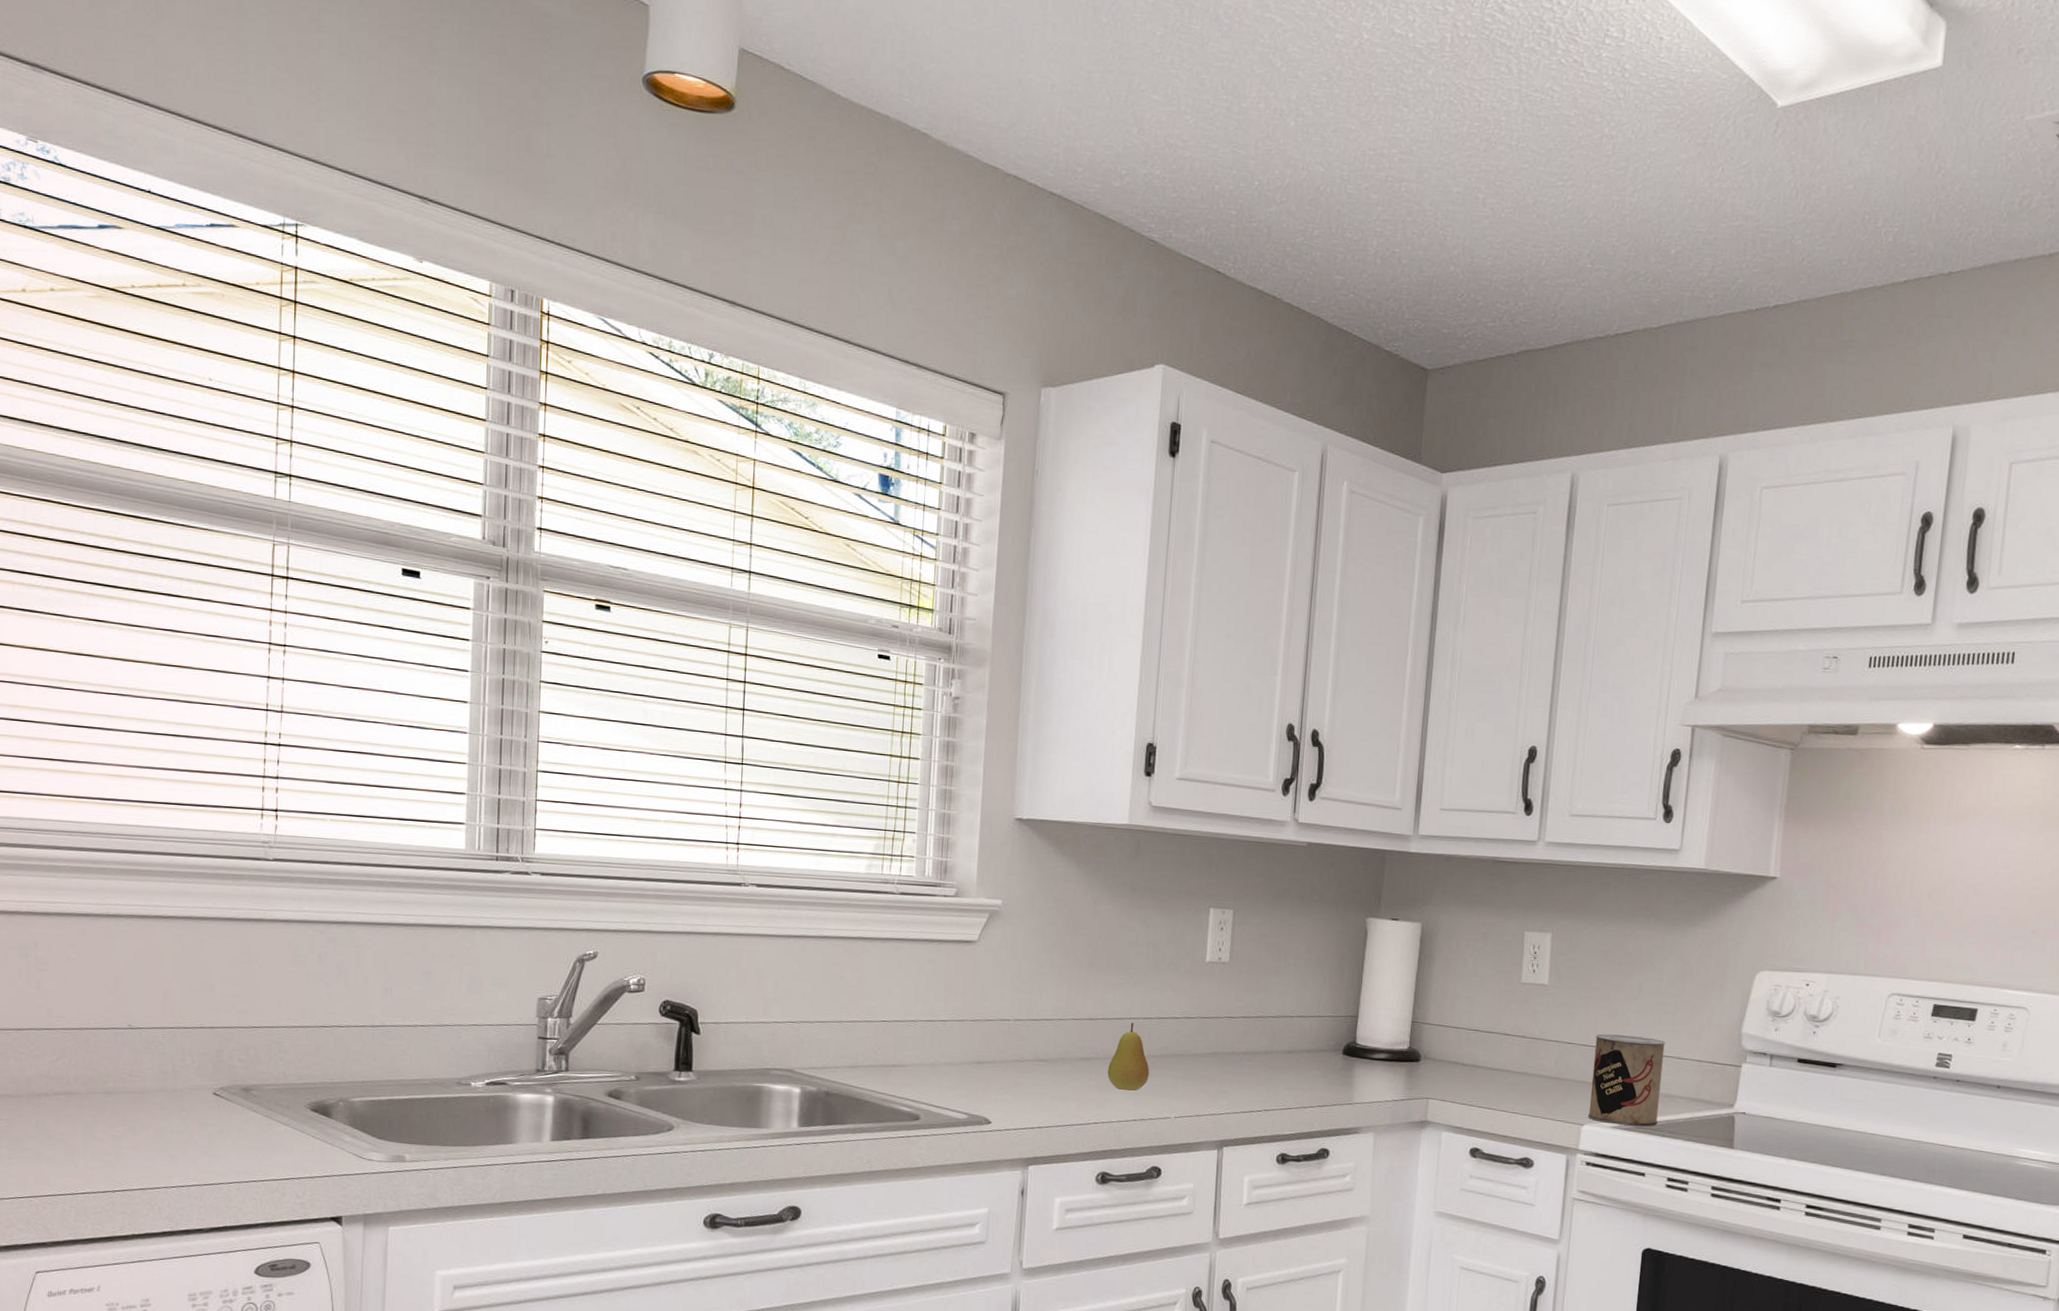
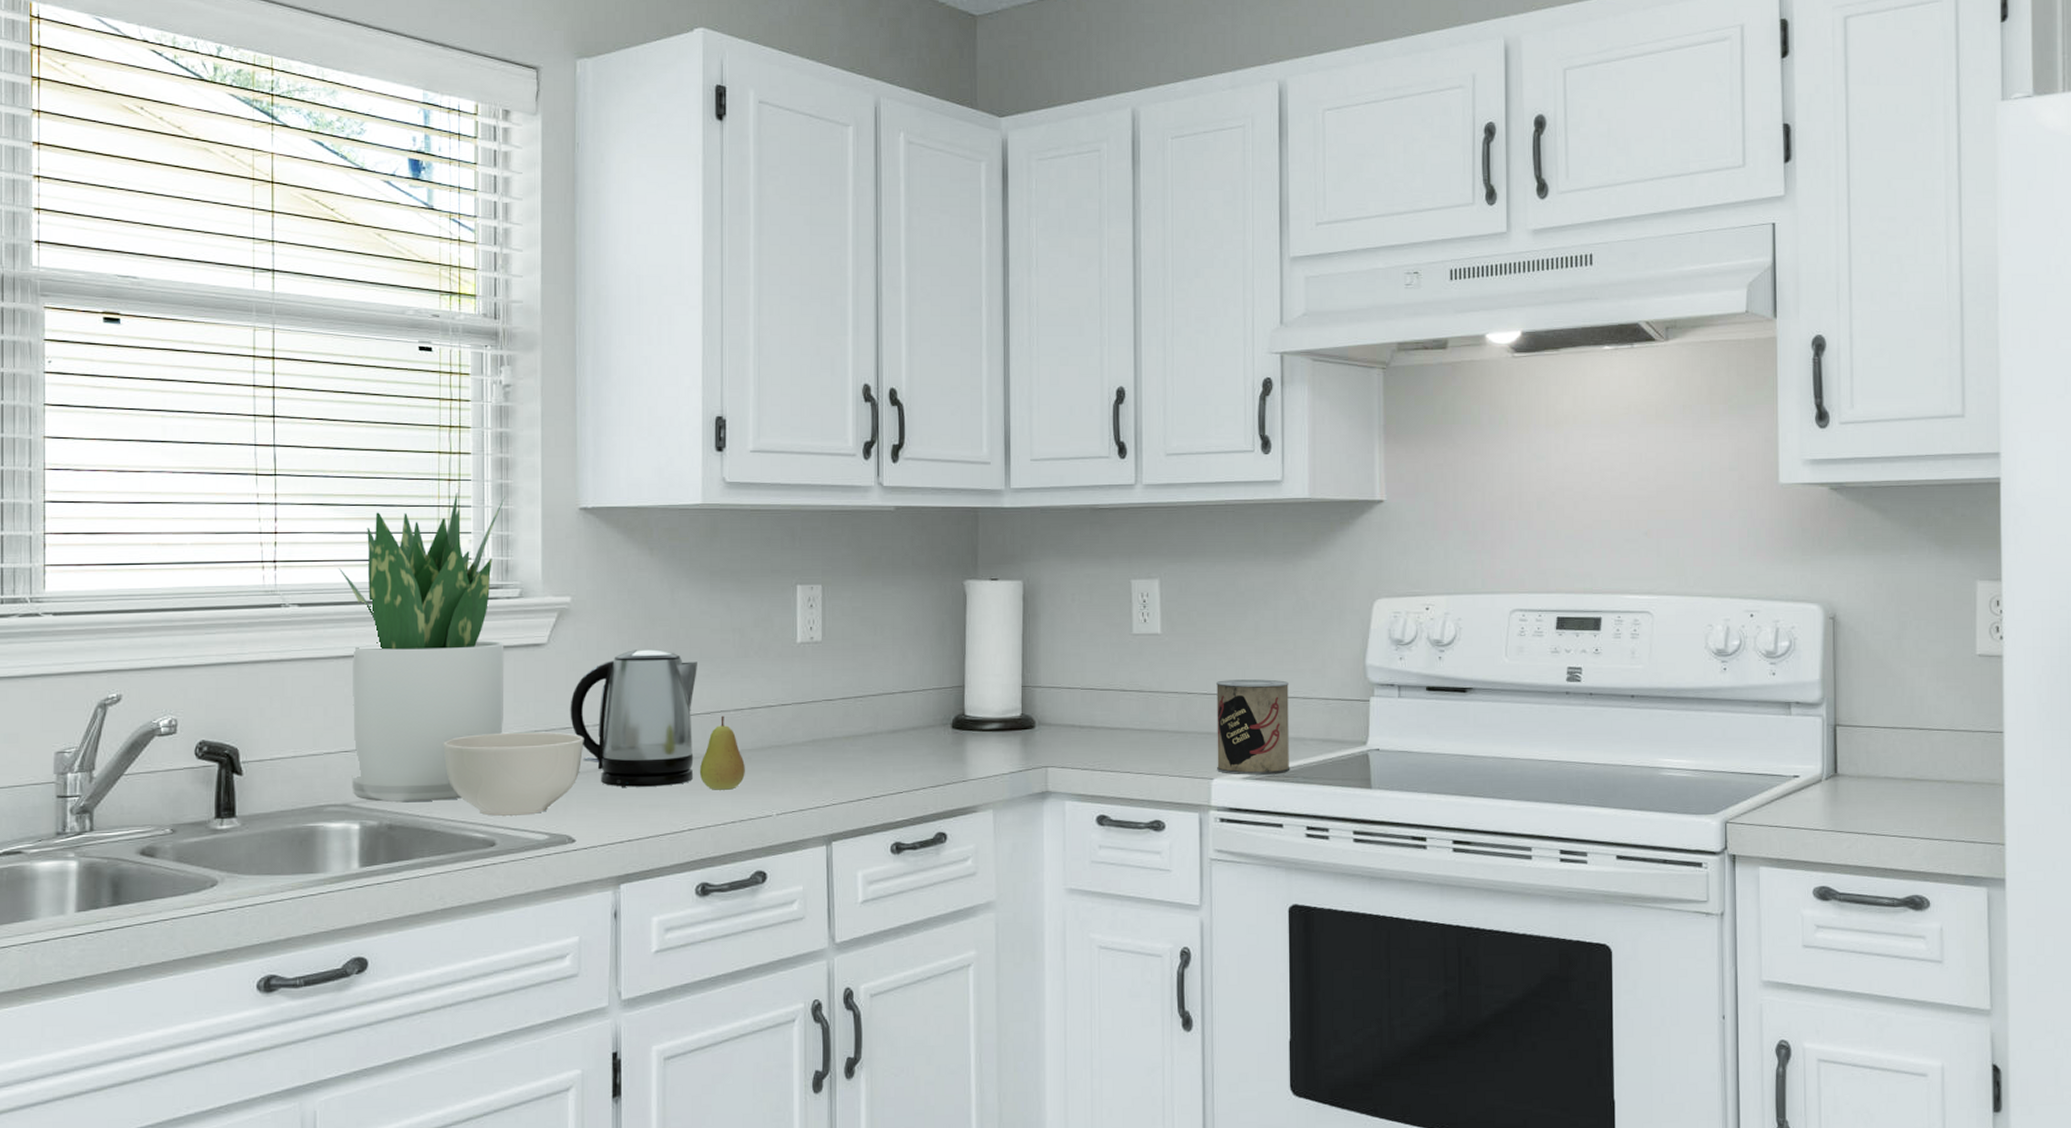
planter: none [794,794,948,1075] -> present [338,492,505,802]
bowl: none [878,1018,1005,1095] -> present [443,732,584,816]
kettle: none [993,954,1113,1082] -> present [570,649,697,789]

